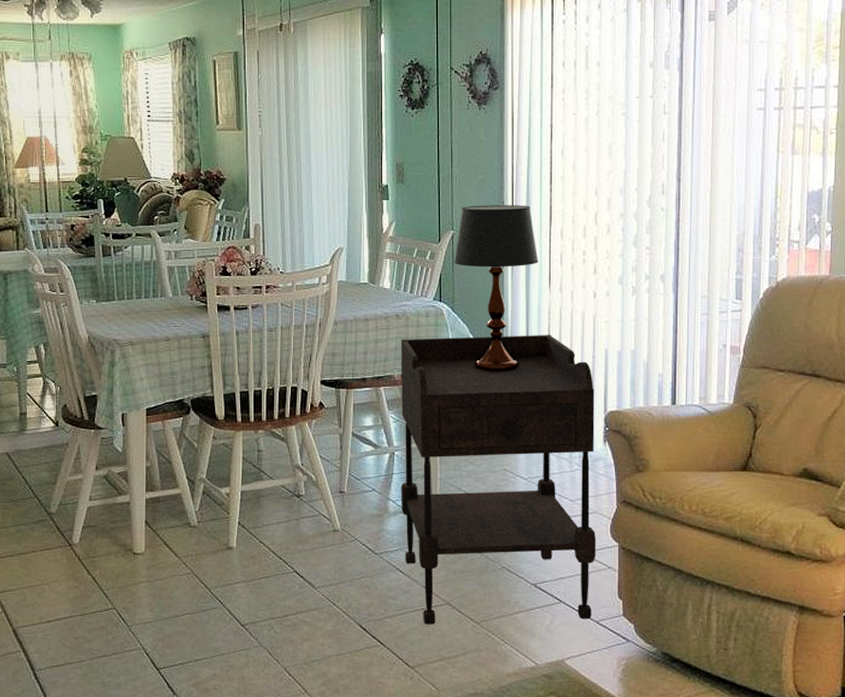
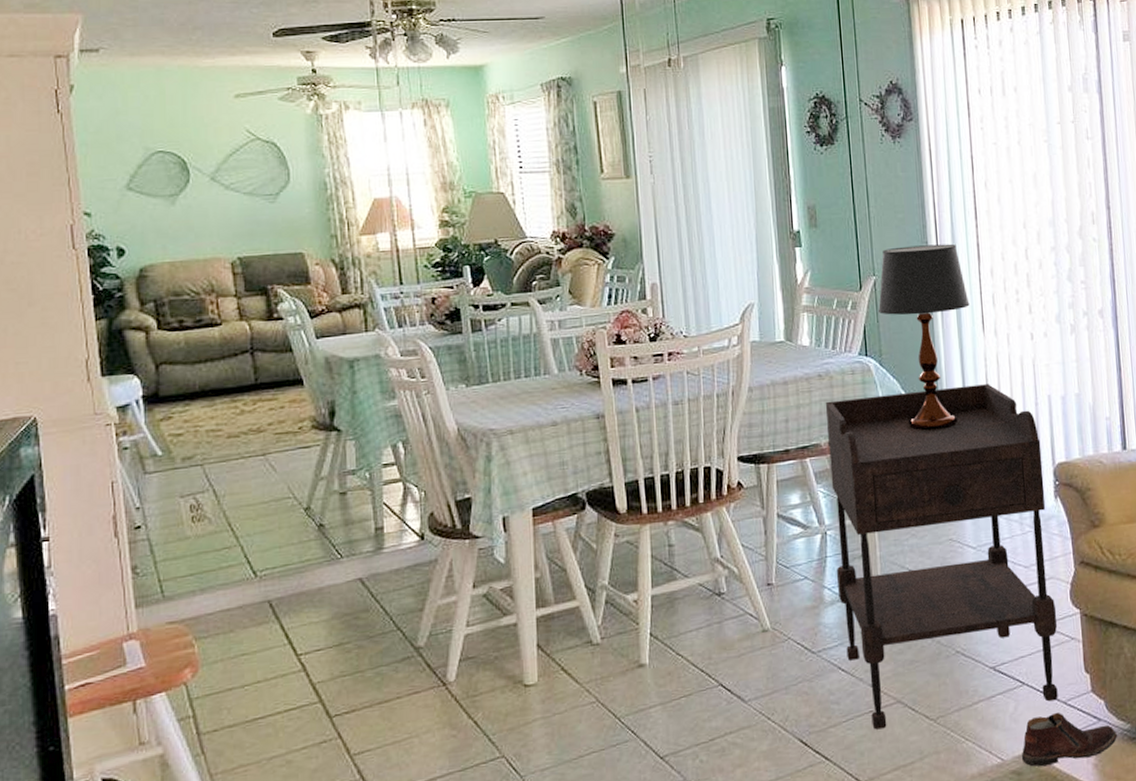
shoe: none [554,629,644,674] -> present [1022,712,1118,767]

